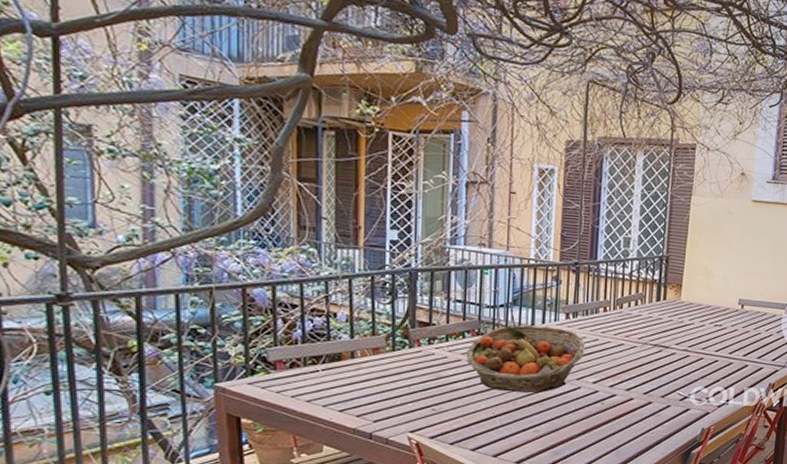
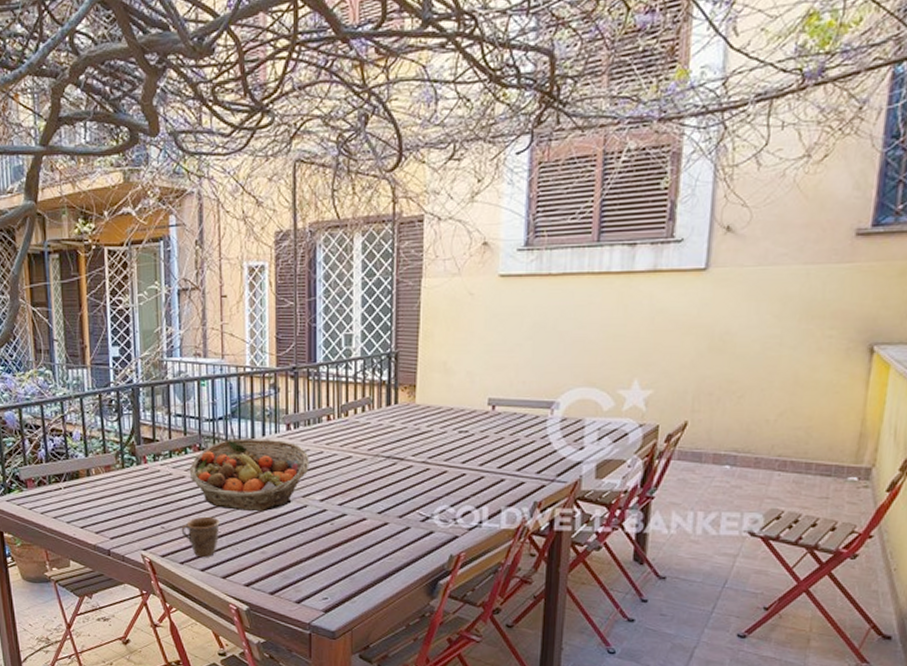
mug: none [453,398,494,438] -> present [181,516,220,558]

